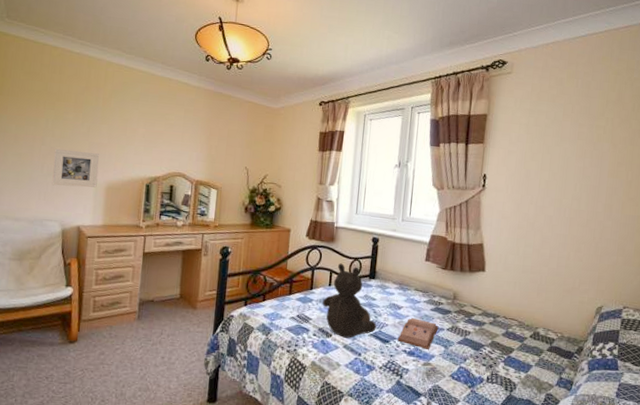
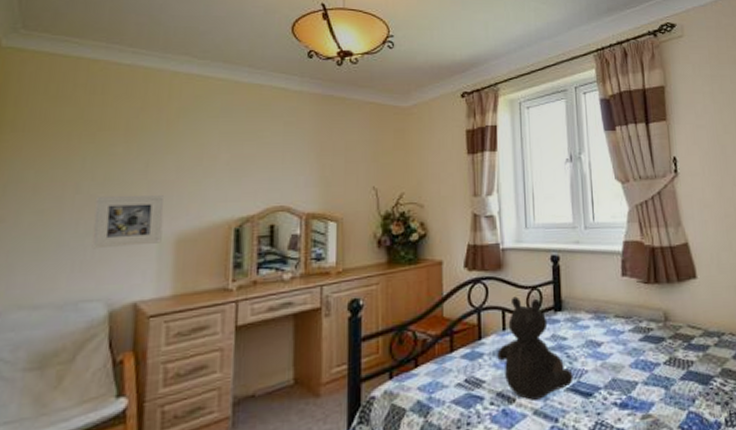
hardback book: present [397,317,439,350] -> none [603,354,653,396]

